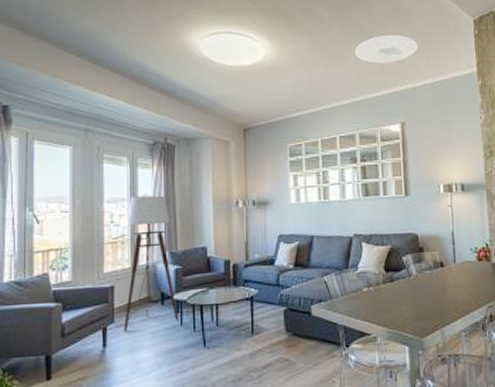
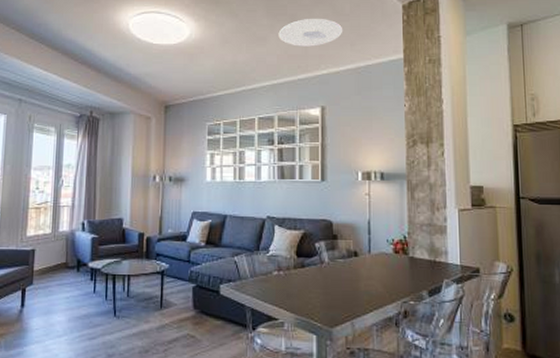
floor lamp: present [116,195,179,331] -> none [34,166,93,294]

